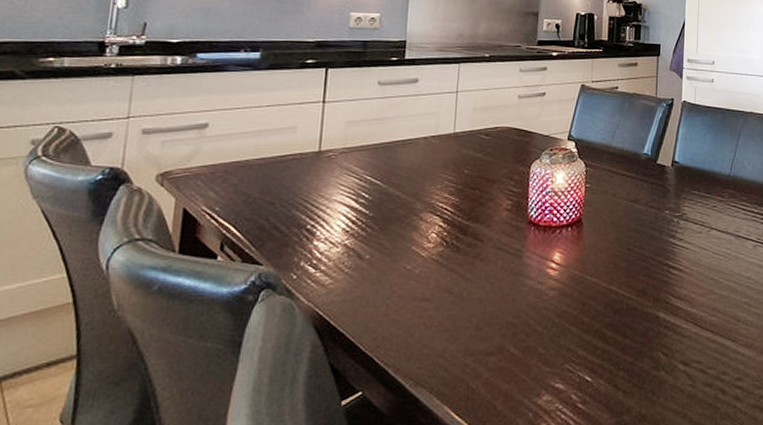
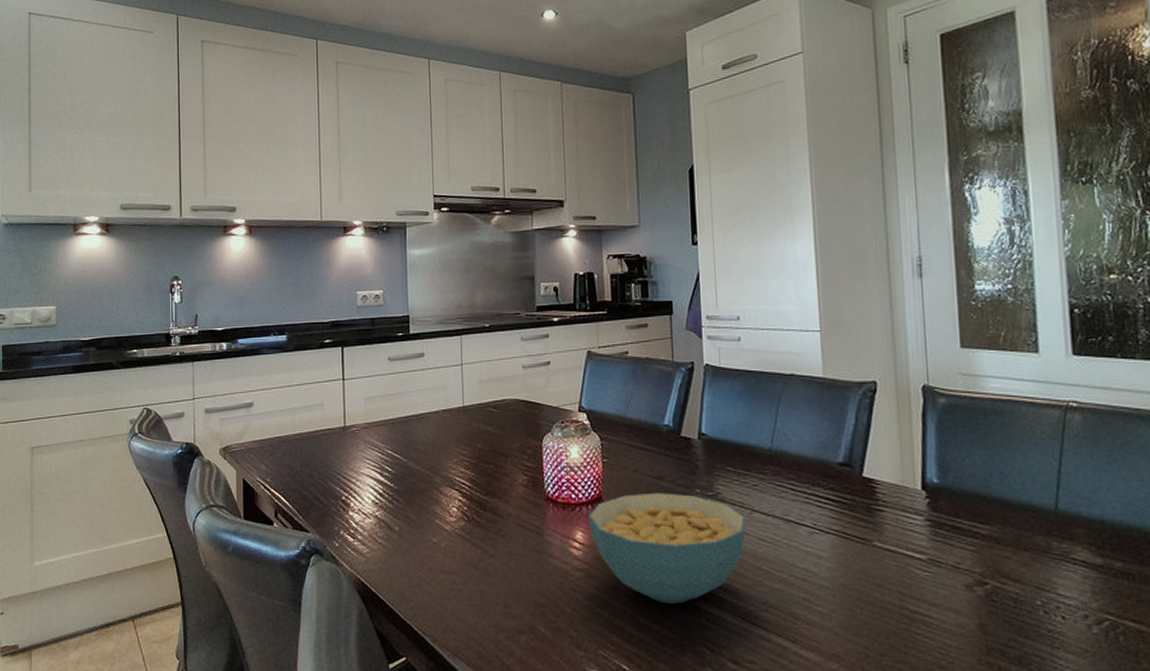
cereal bowl: none [567,214,705,316] -> present [588,492,746,604]

